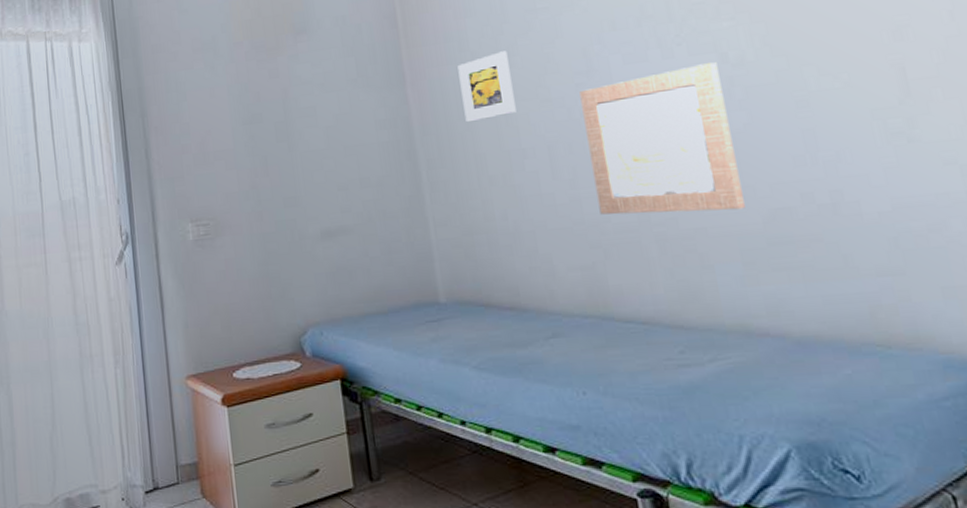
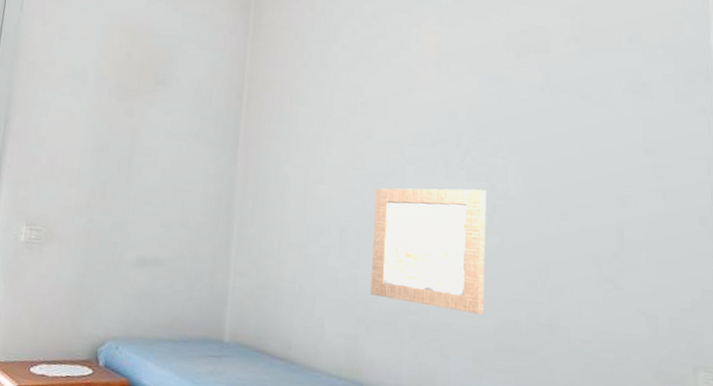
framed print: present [457,51,516,123] -> none [280,140,326,194]

